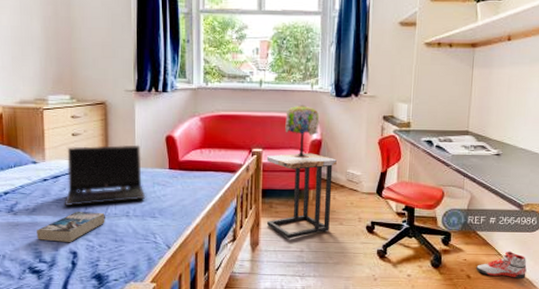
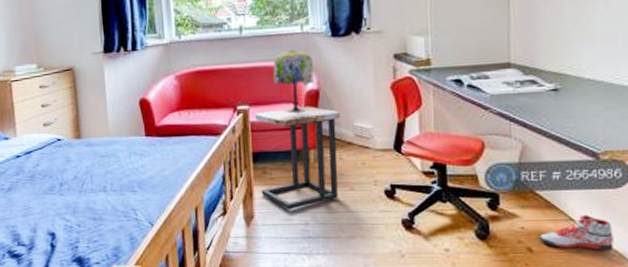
book: present [37,212,105,242] -> none [13,188,82,223]
laptop computer: present [64,144,146,206] -> none [37,111,123,183]

